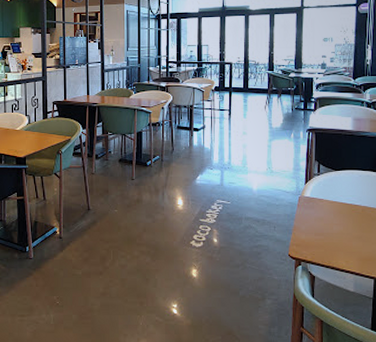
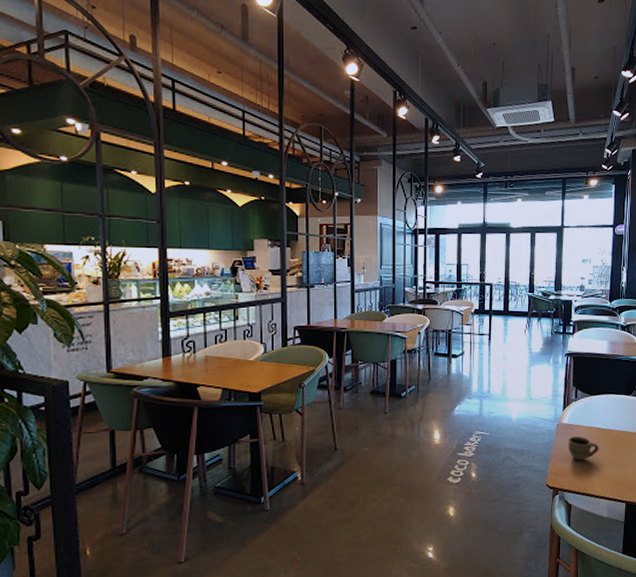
cup: none [311,209,344,234] -> present [568,436,599,461]

